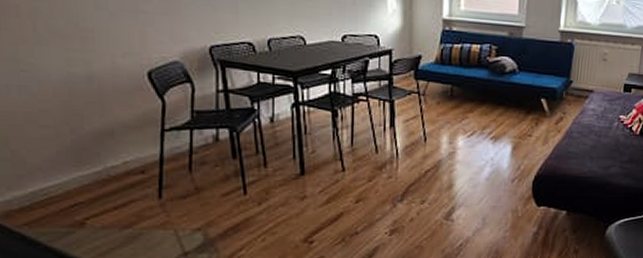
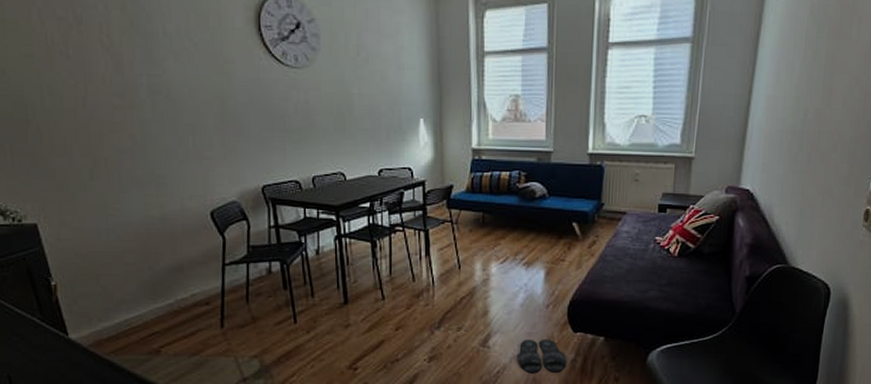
slippers: none [480,212,529,246] -> present [516,339,566,374]

